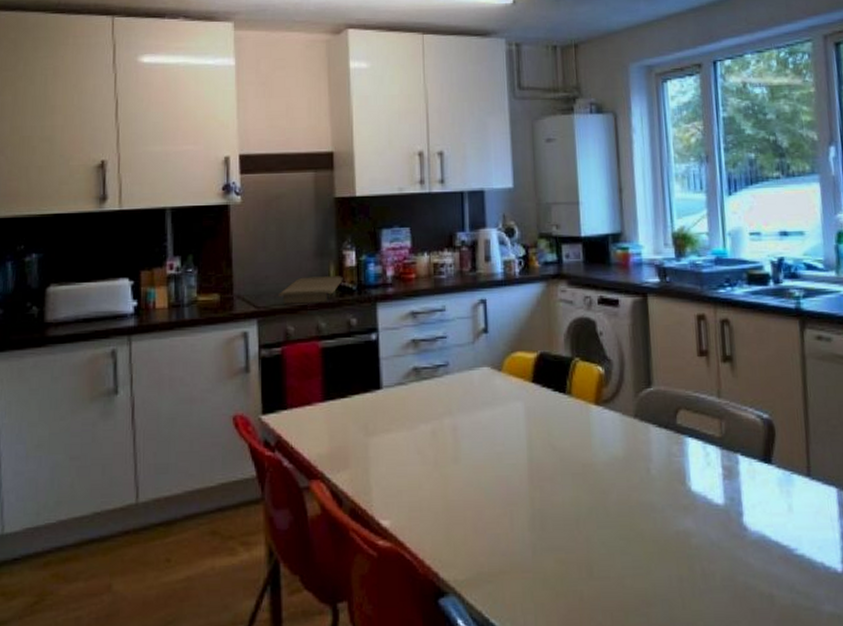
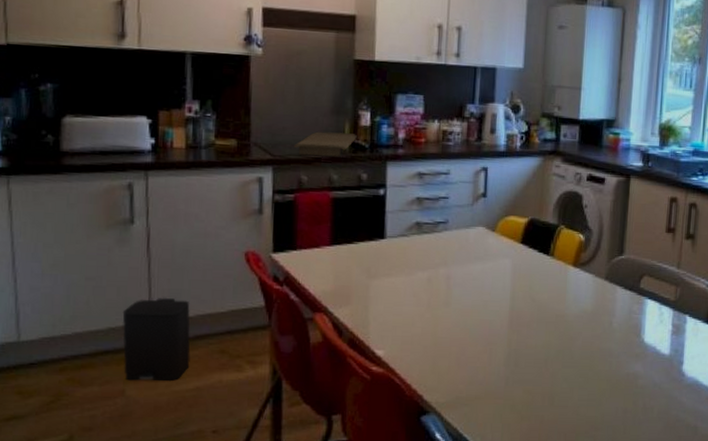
pedal bin: none [108,473,180,573] -> present [122,297,191,382]

